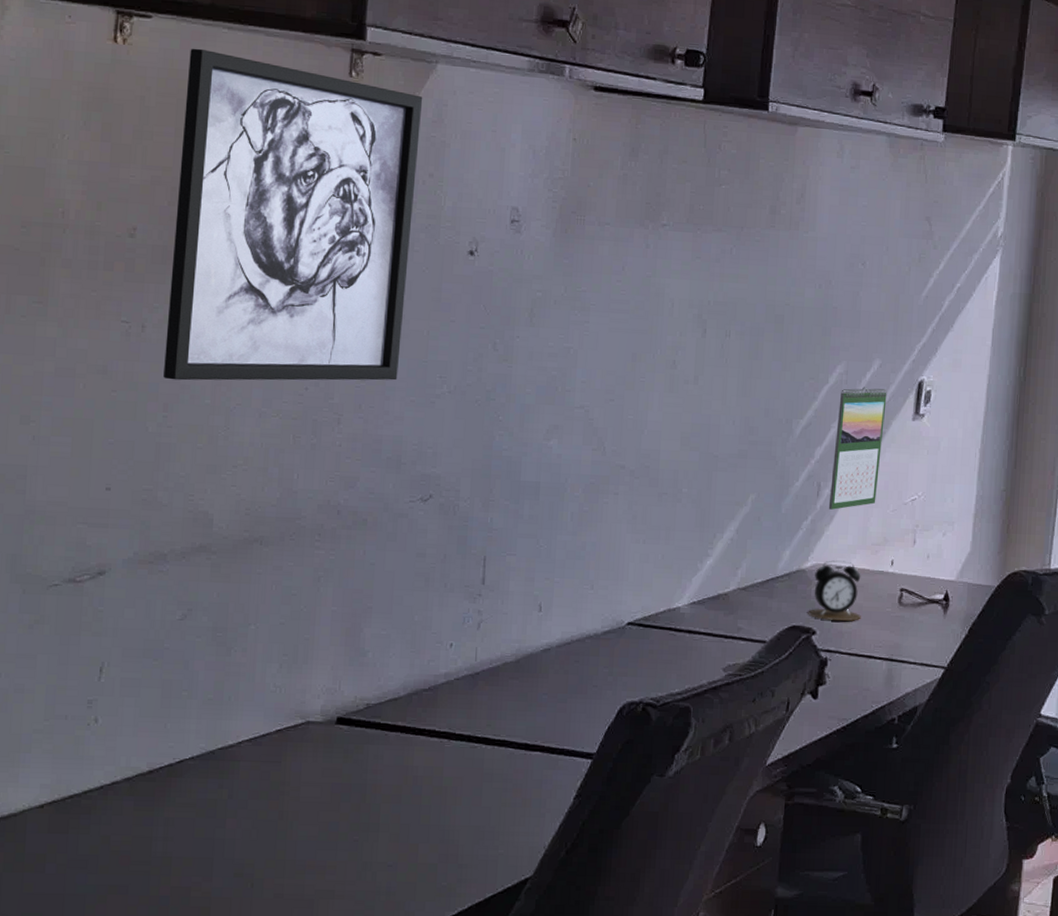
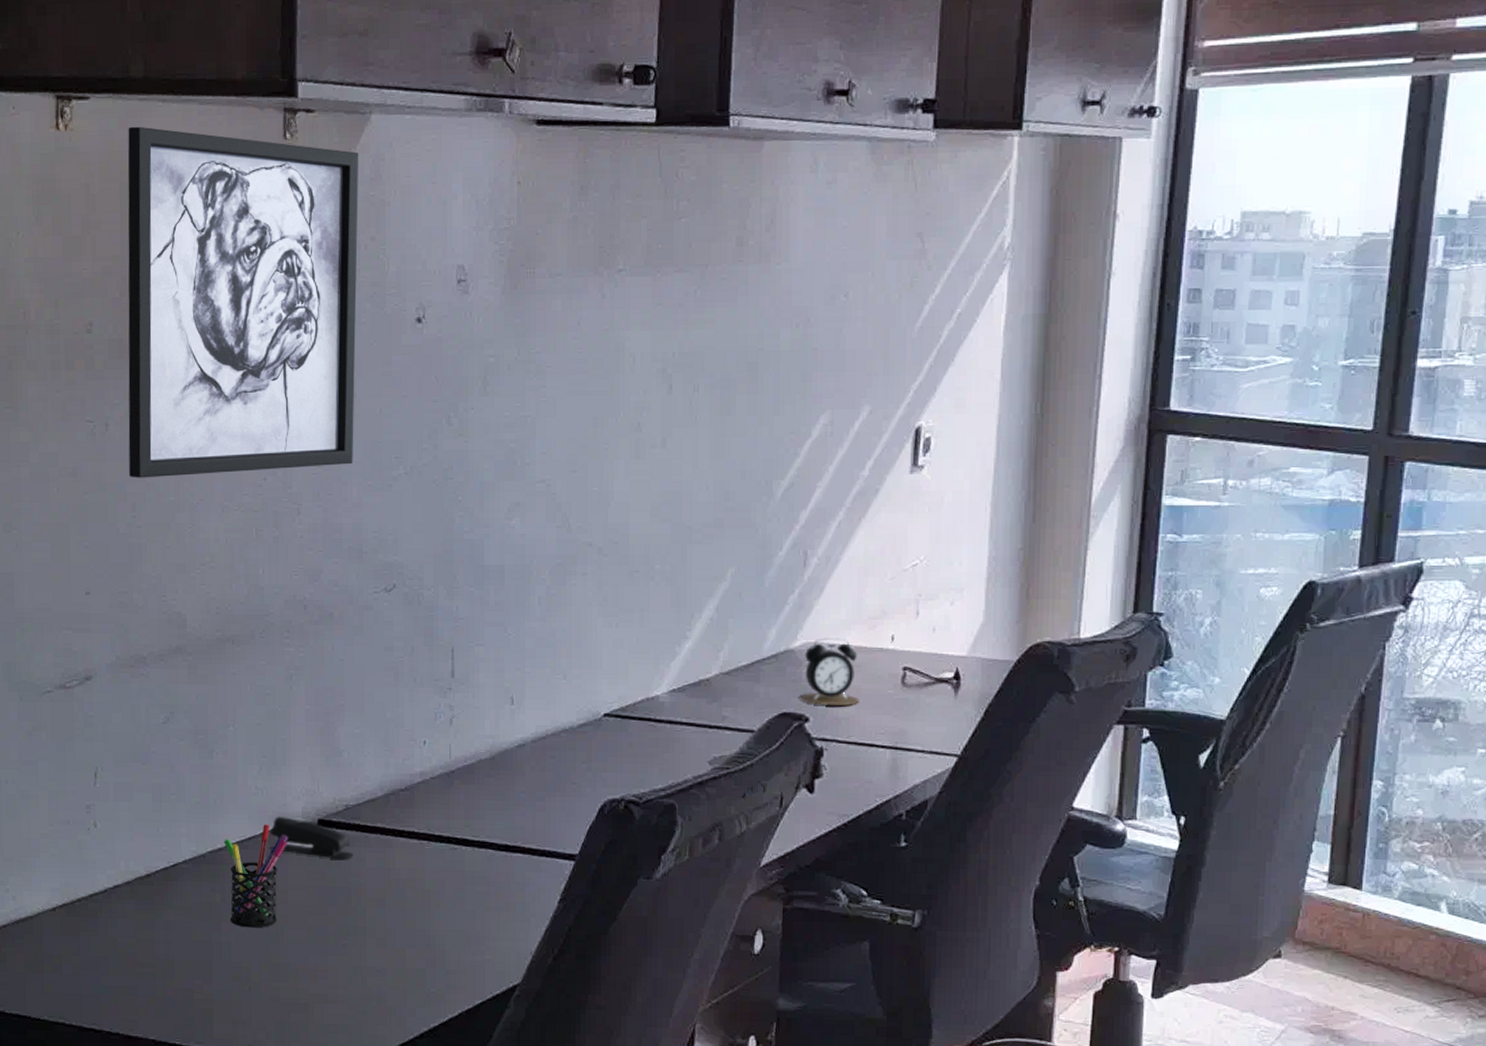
pen holder: none [235,721,305,825] -> present [223,824,288,928]
stapler: none [284,714,371,757] -> present [269,817,353,859]
calendar: present [828,387,887,510] -> none [817,438,879,581]

